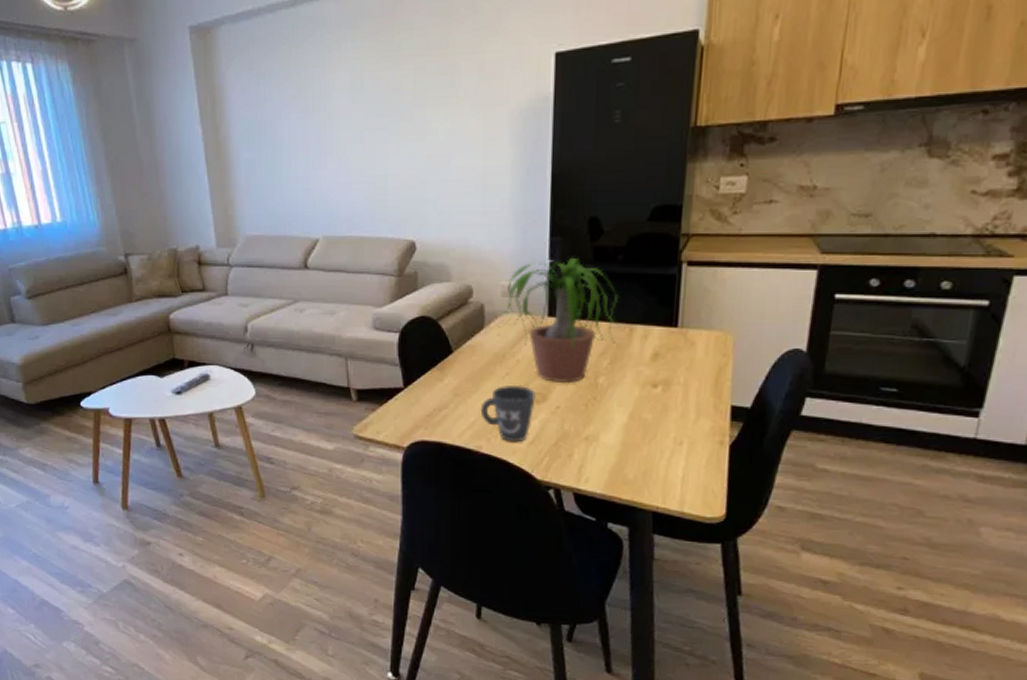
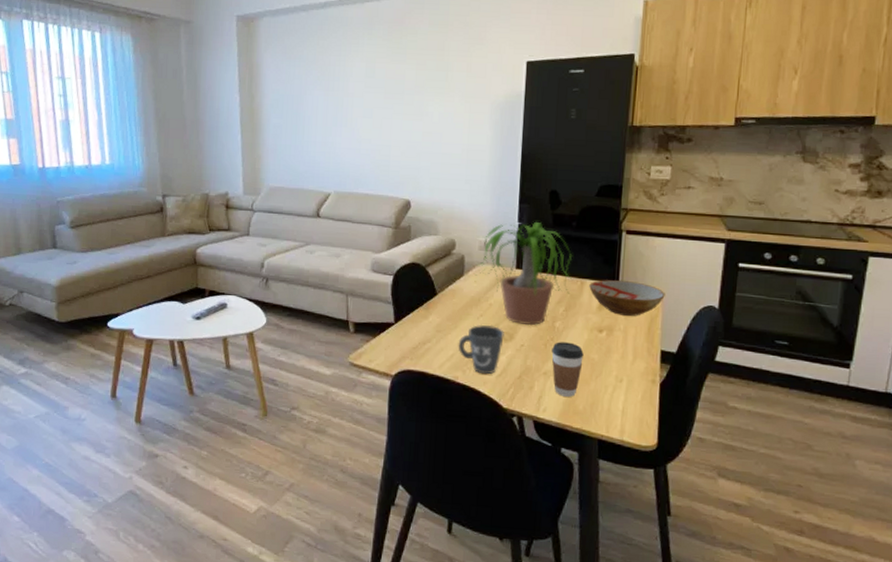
coffee cup: none [594,401,634,464] -> present [551,342,584,397]
bowl: none [640,324,738,366] -> present [589,280,665,316]

